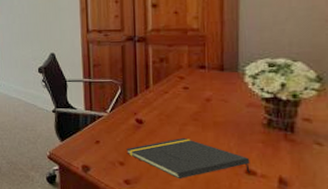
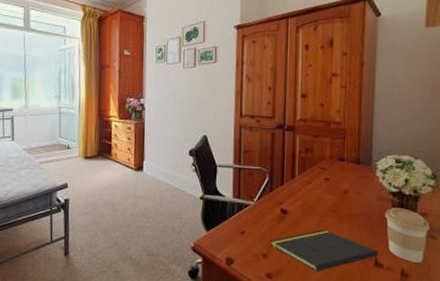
coffee cup: none [257,114,315,170] -> present [385,208,430,263]

